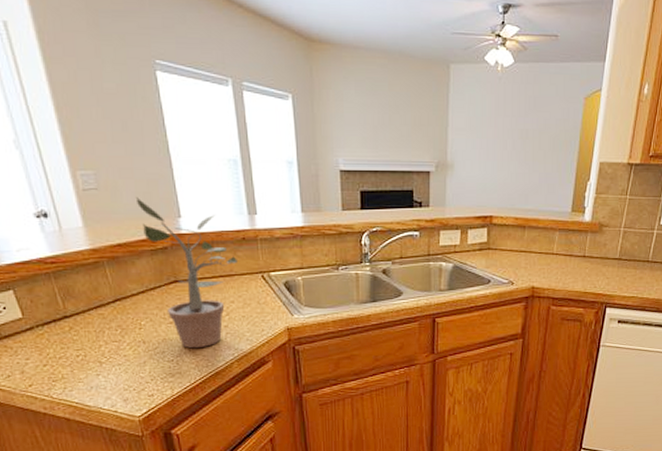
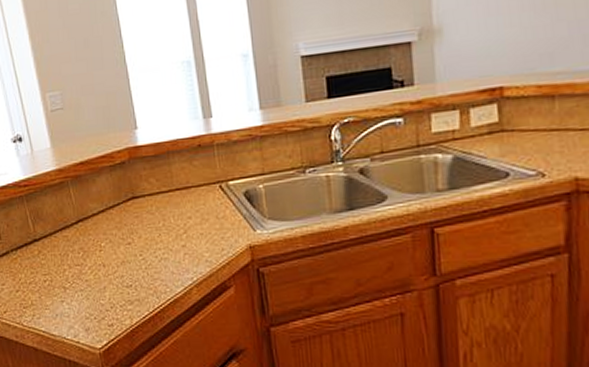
potted plant: present [135,197,237,349] -> none [96,112,194,272]

